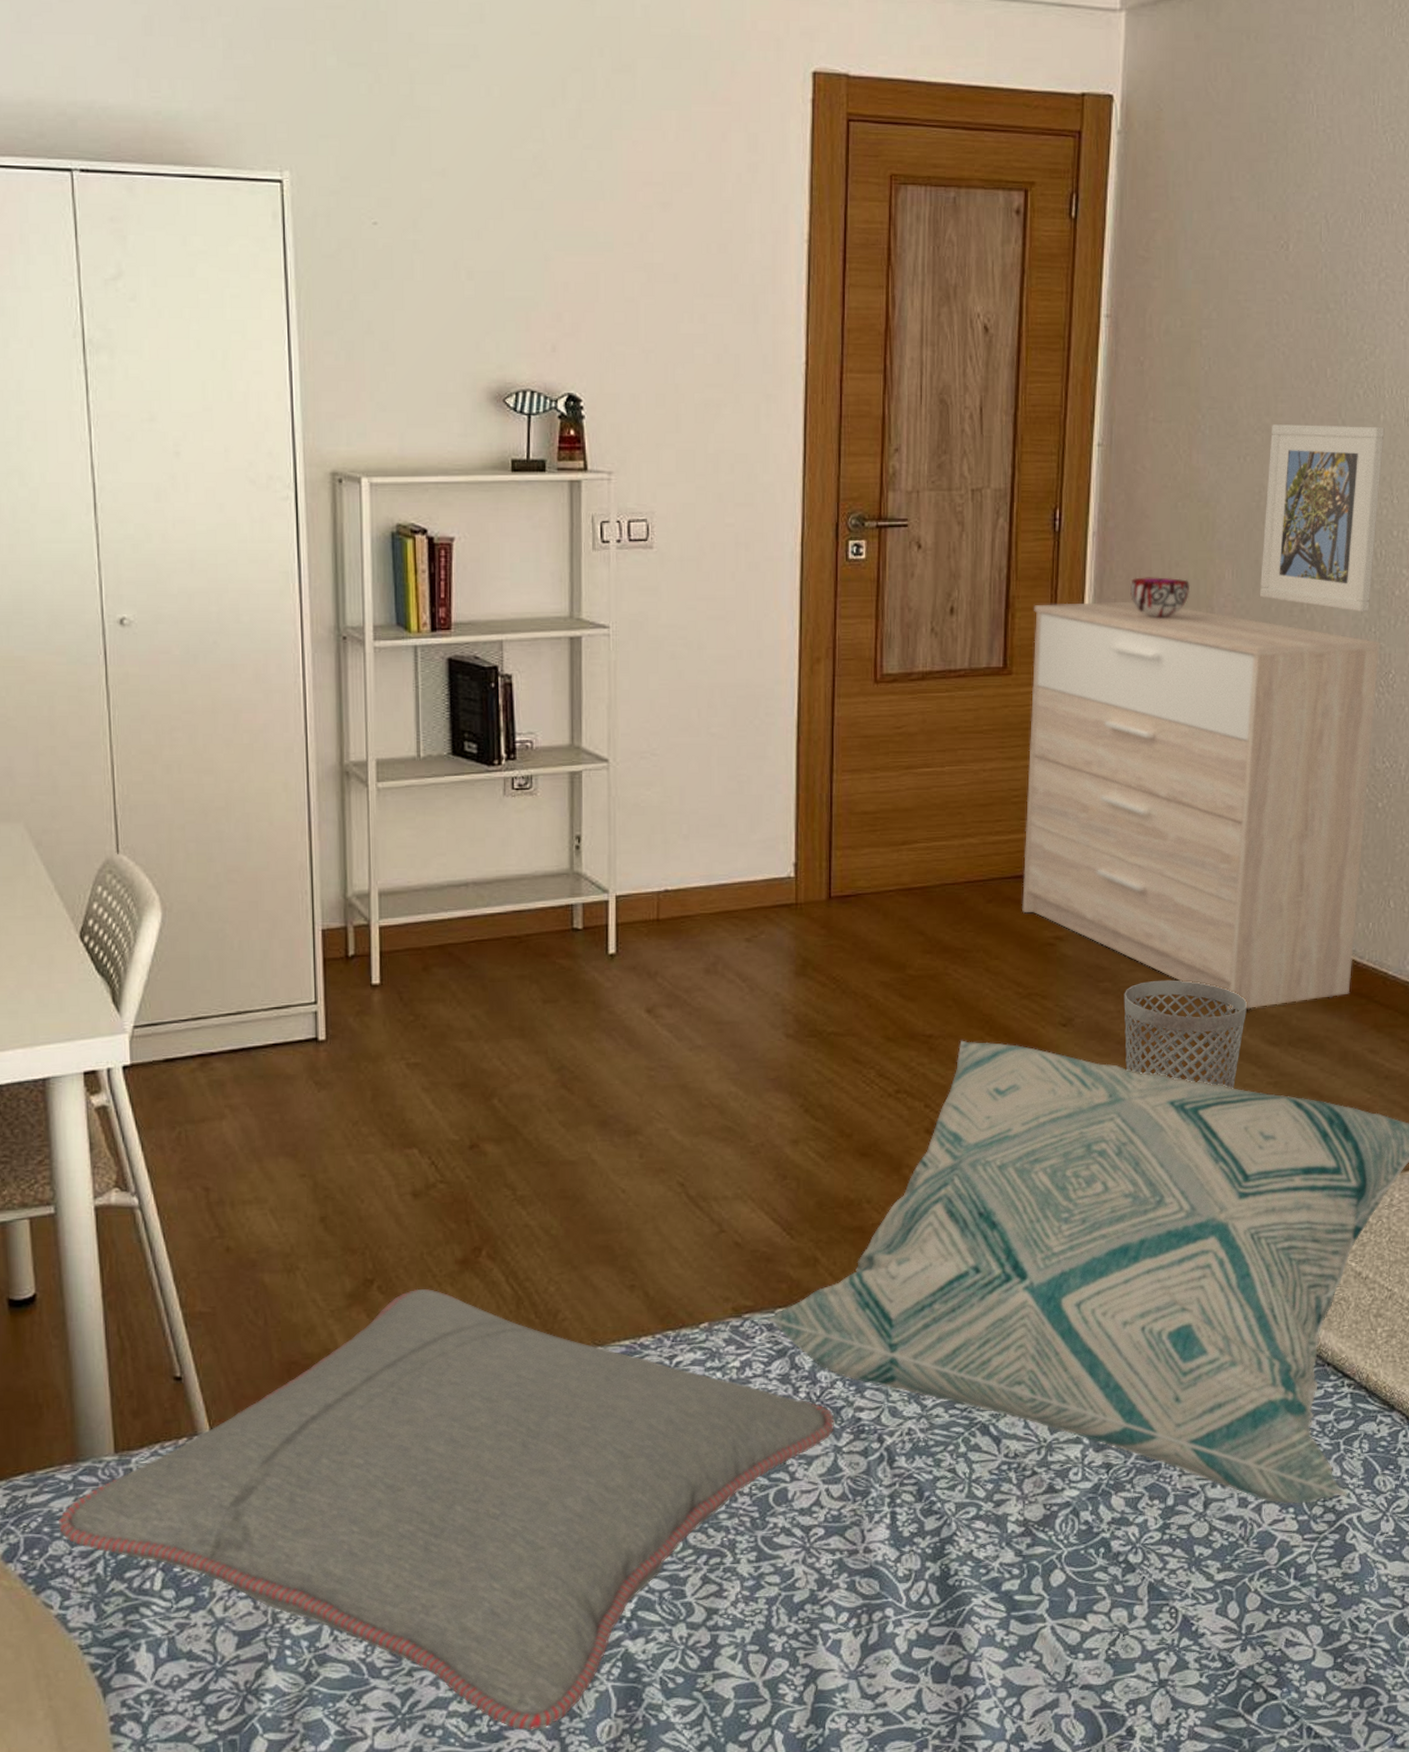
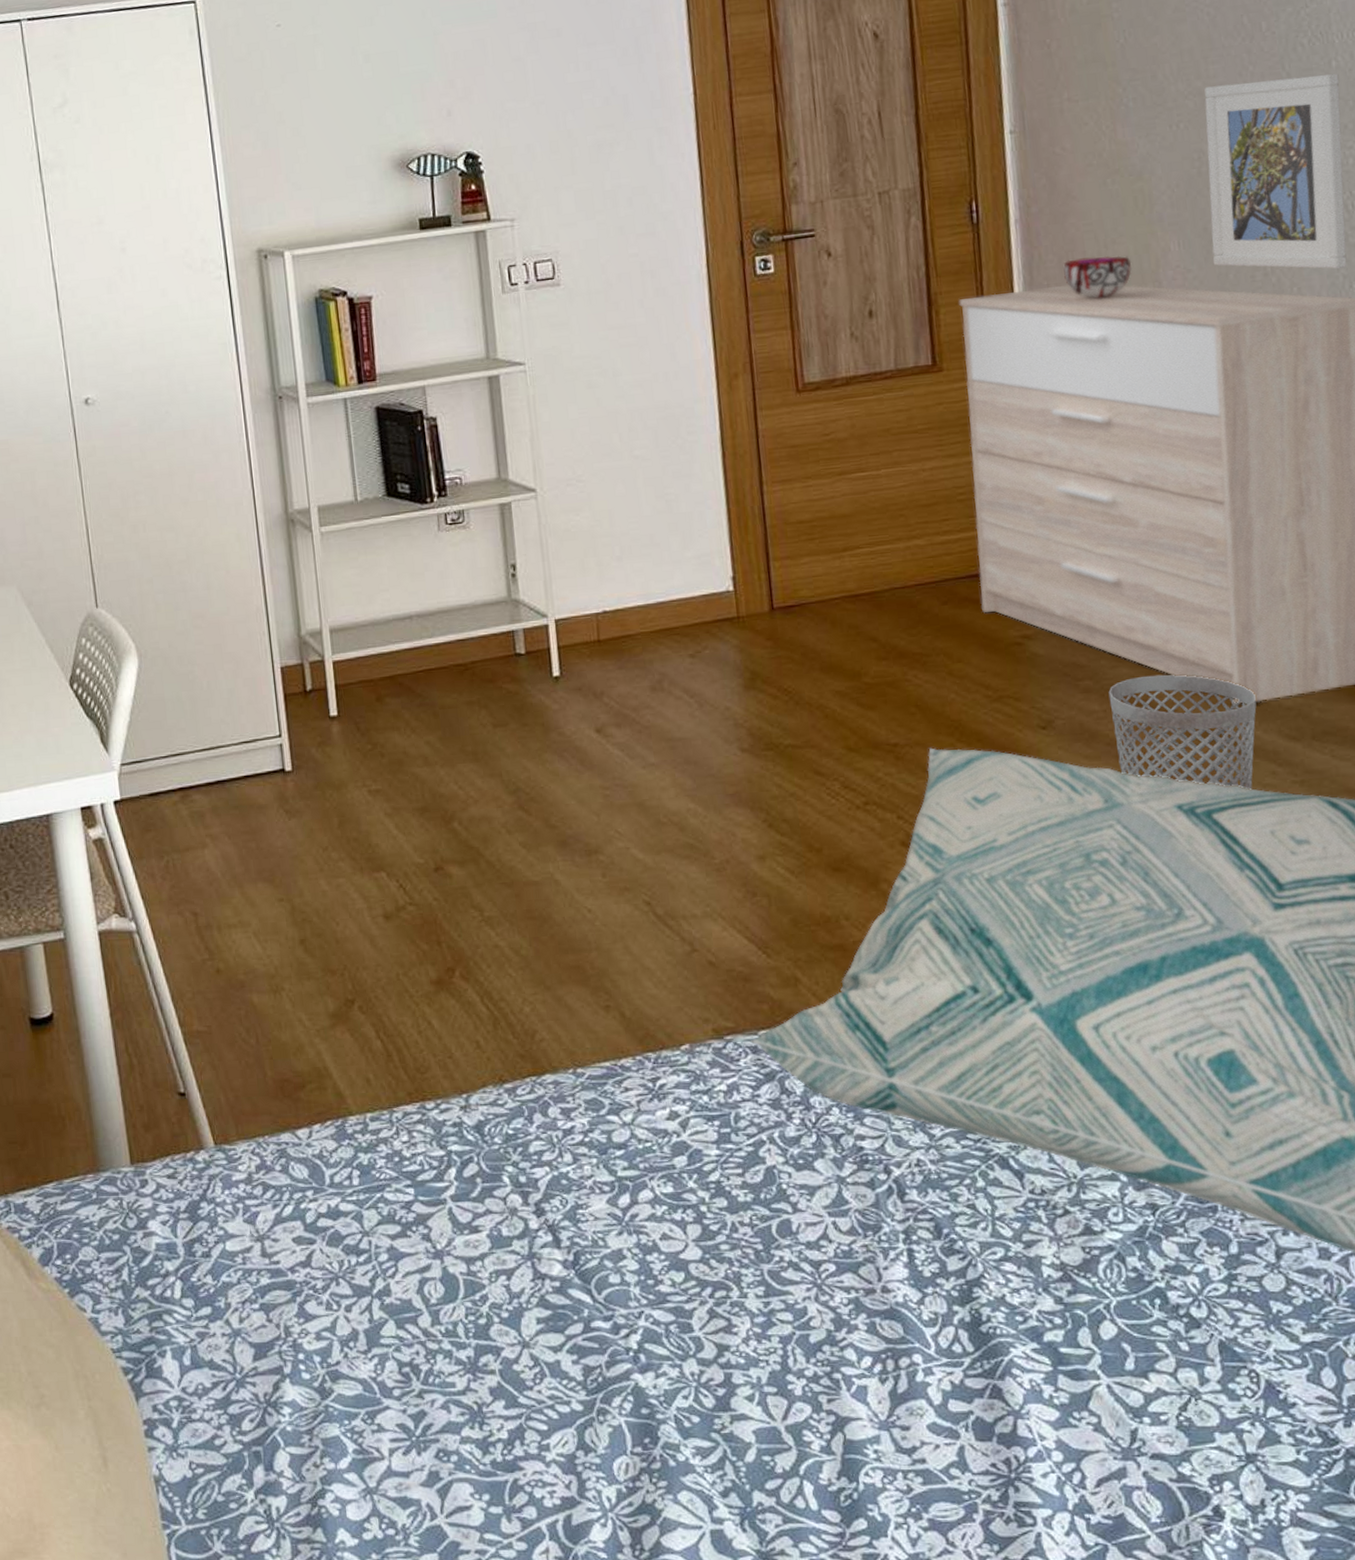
pillow: present [58,1288,834,1730] -> none [85,1008,835,1461]

